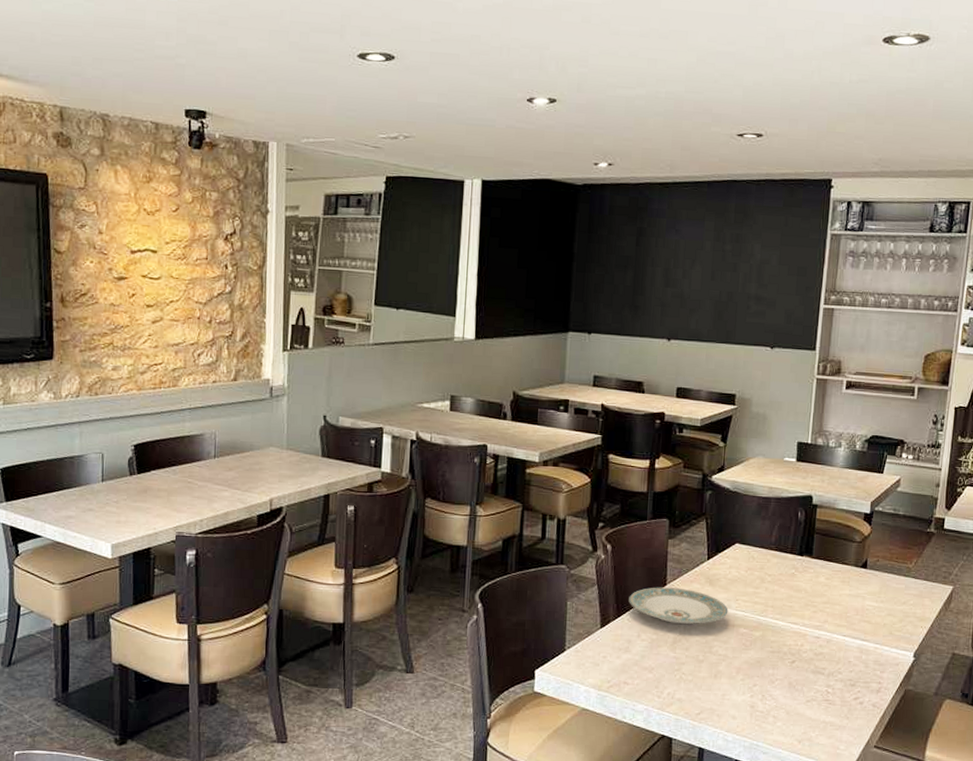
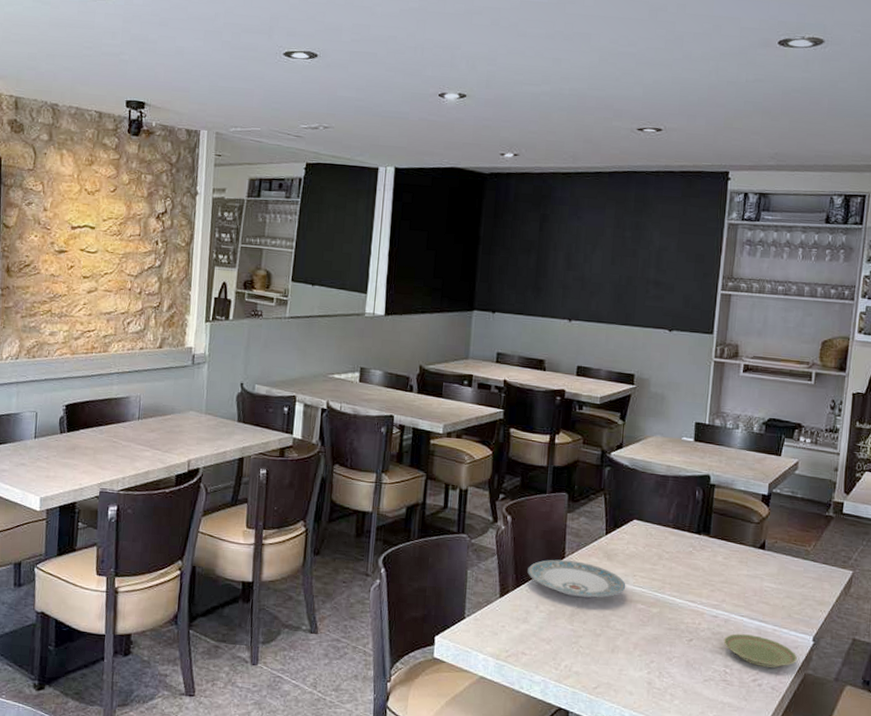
plate: none [825,653,898,685] -> present [723,633,797,668]

